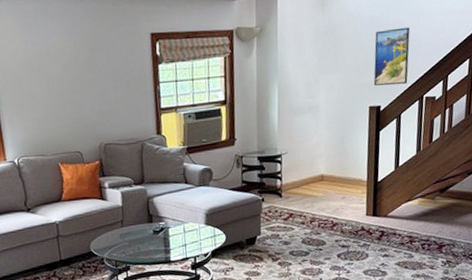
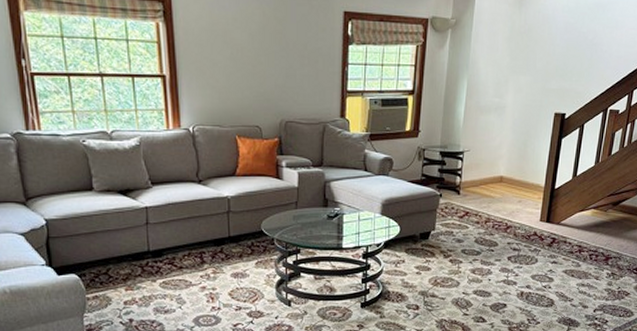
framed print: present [373,27,410,86] -> none [561,37,602,95]

